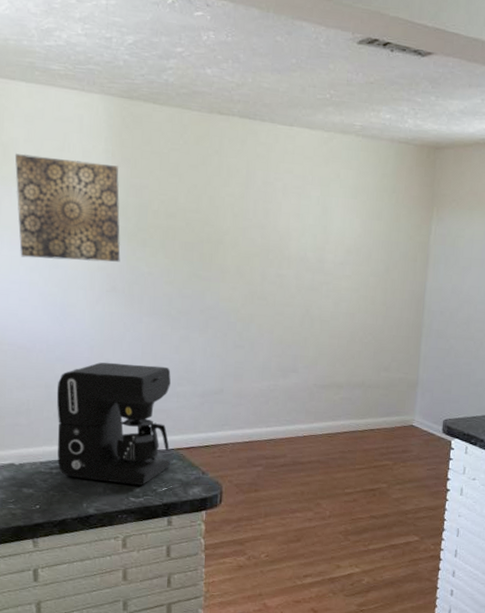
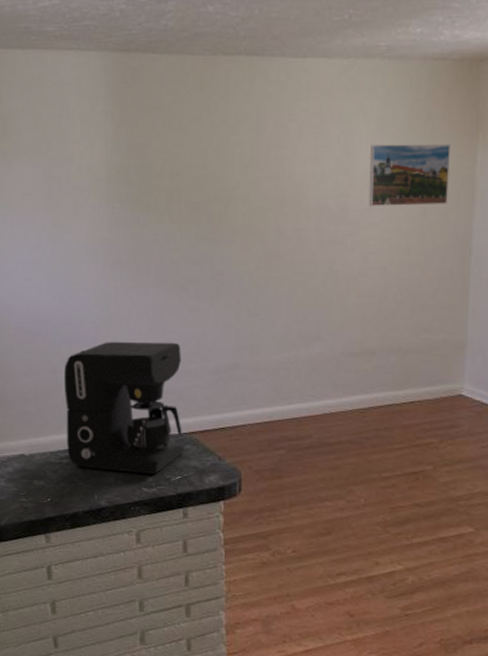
wall art: present [14,153,121,262] -> none [14,125,124,235]
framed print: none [341,208,410,265] -> present [368,143,450,207]

